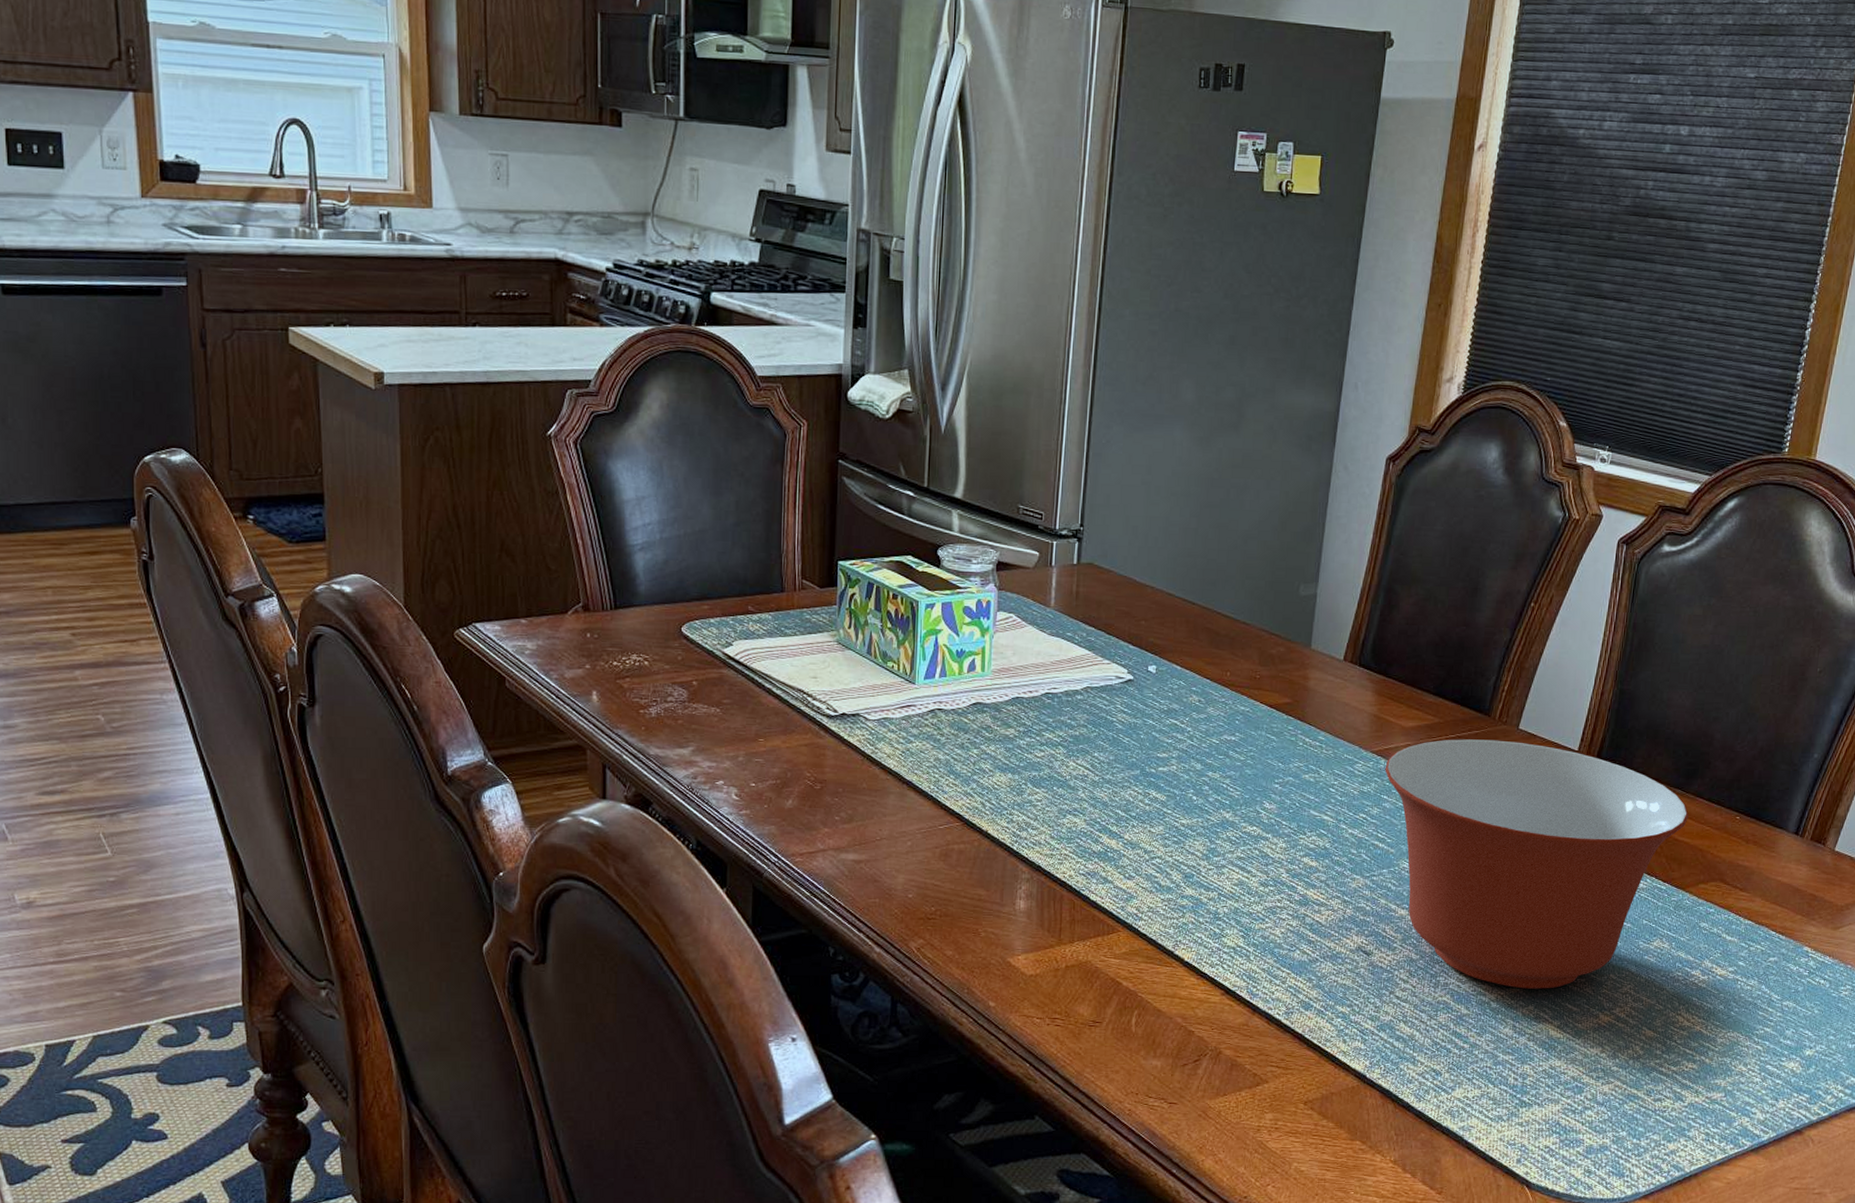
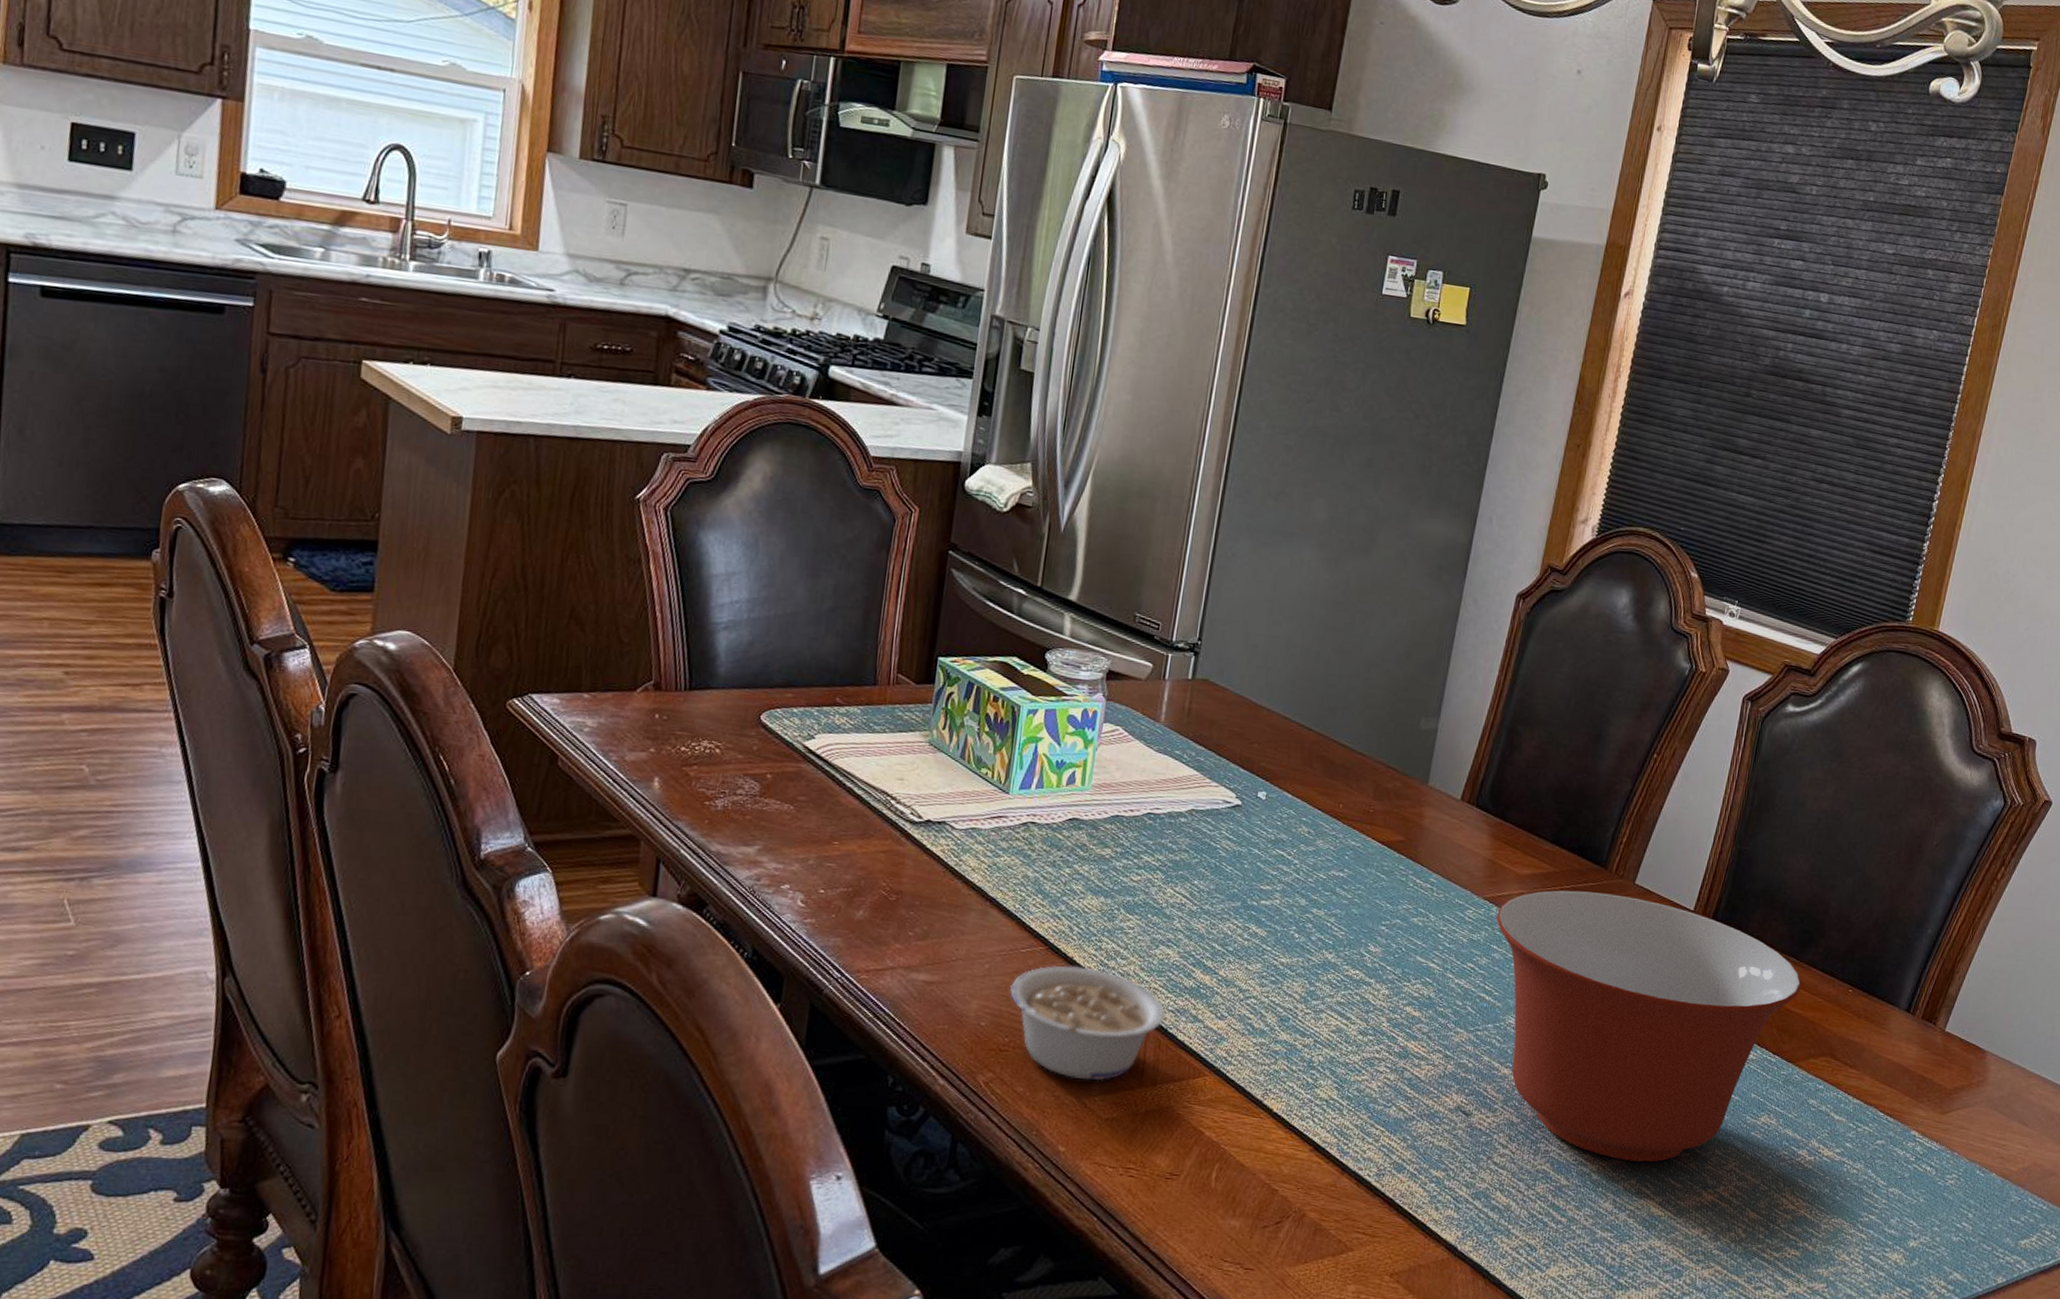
legume: none [932,839,1078,942] -> present [1010,966,1167,1081]

